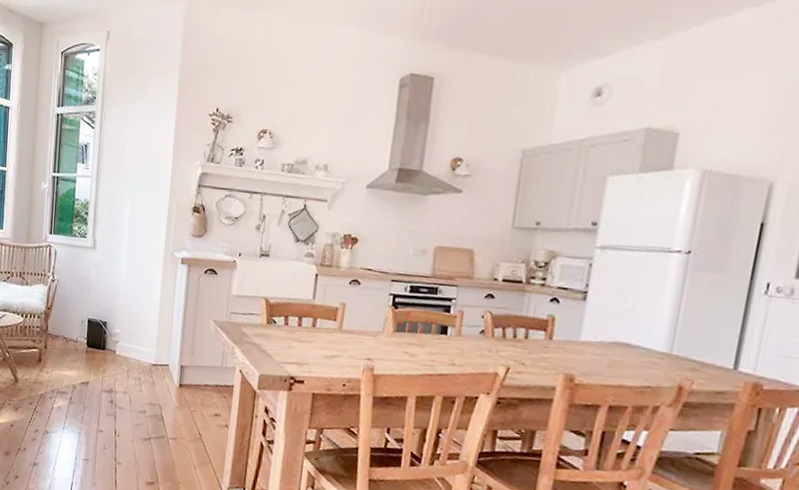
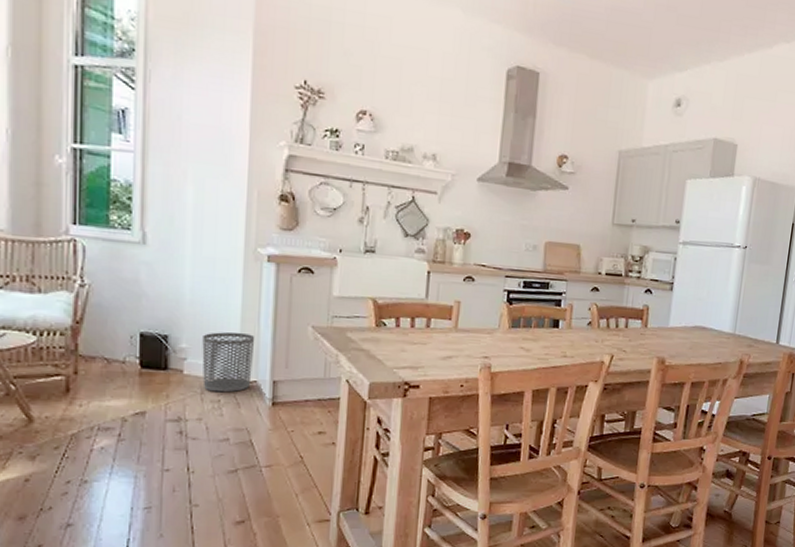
waste bin: none [129,321,169,373] -> present [202,332,255,393]

